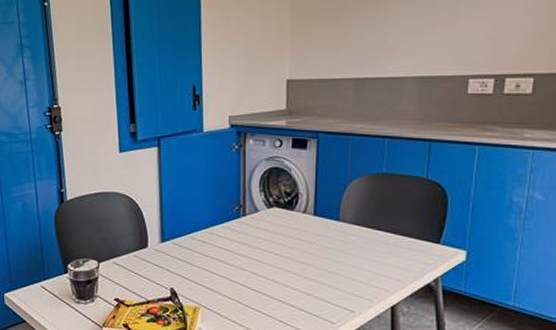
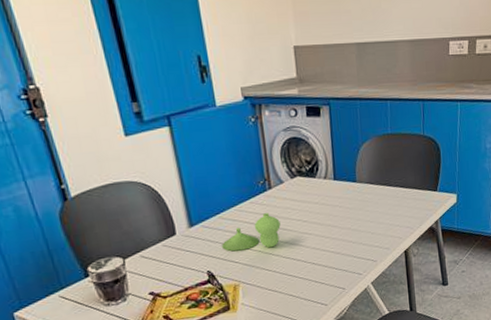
vase: none [189,240,250,276] -> present [222,213,281,252]

